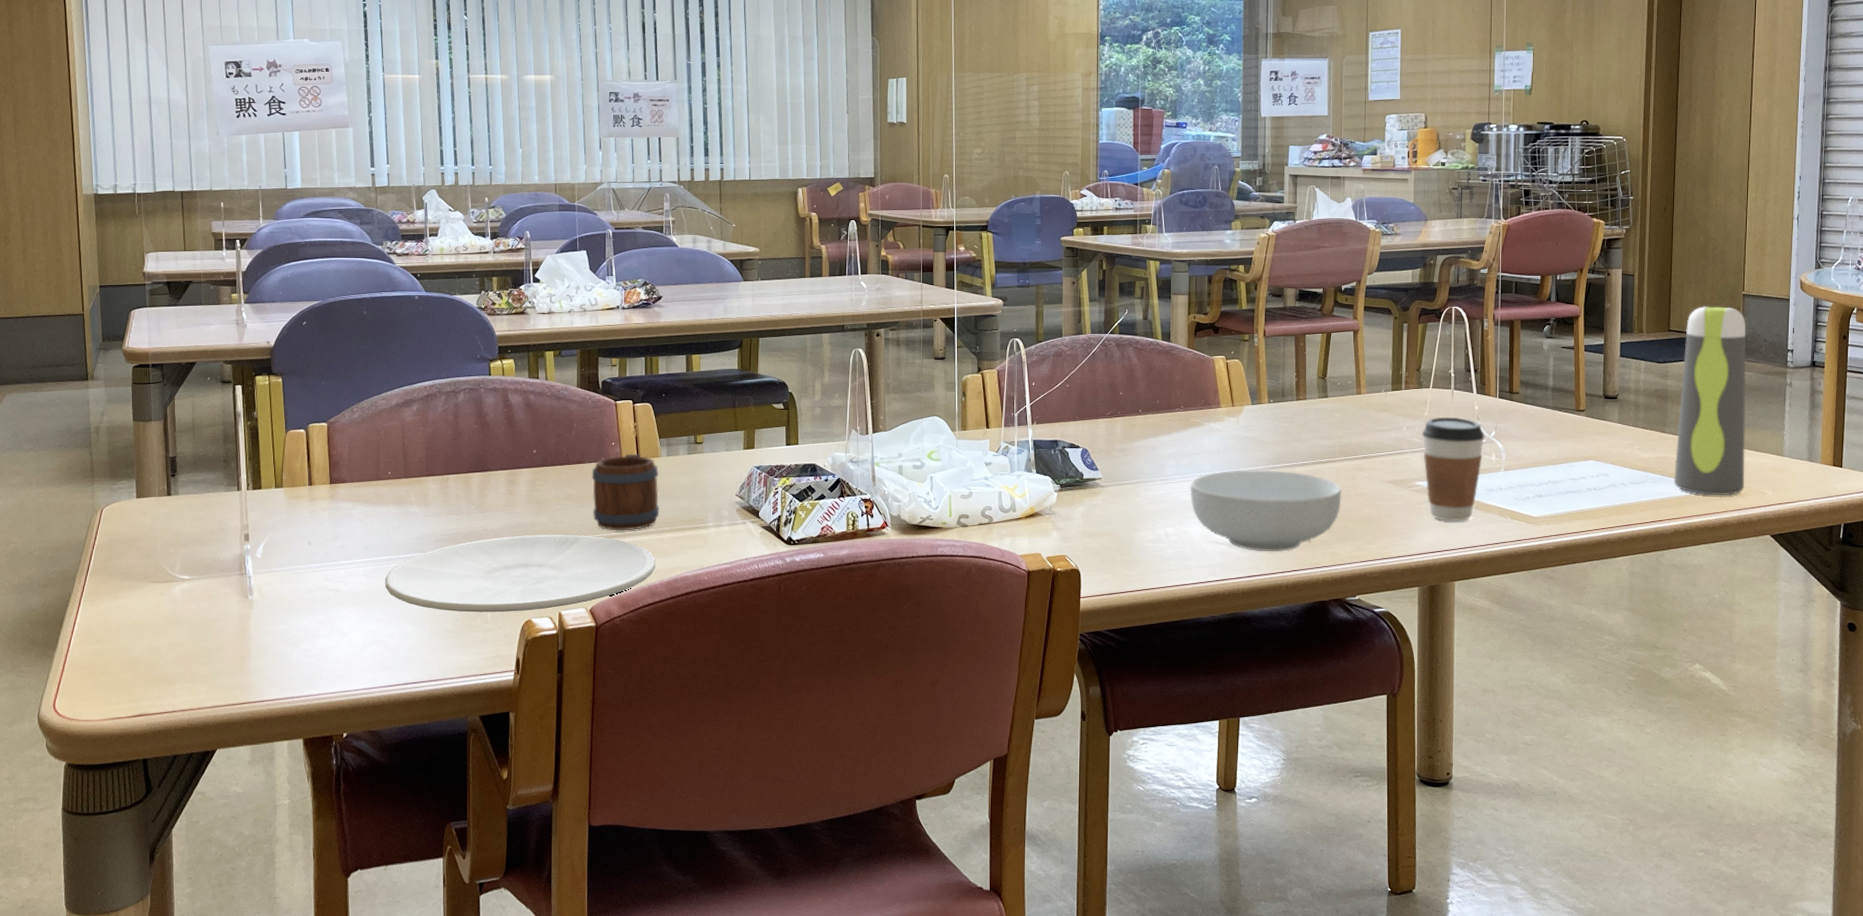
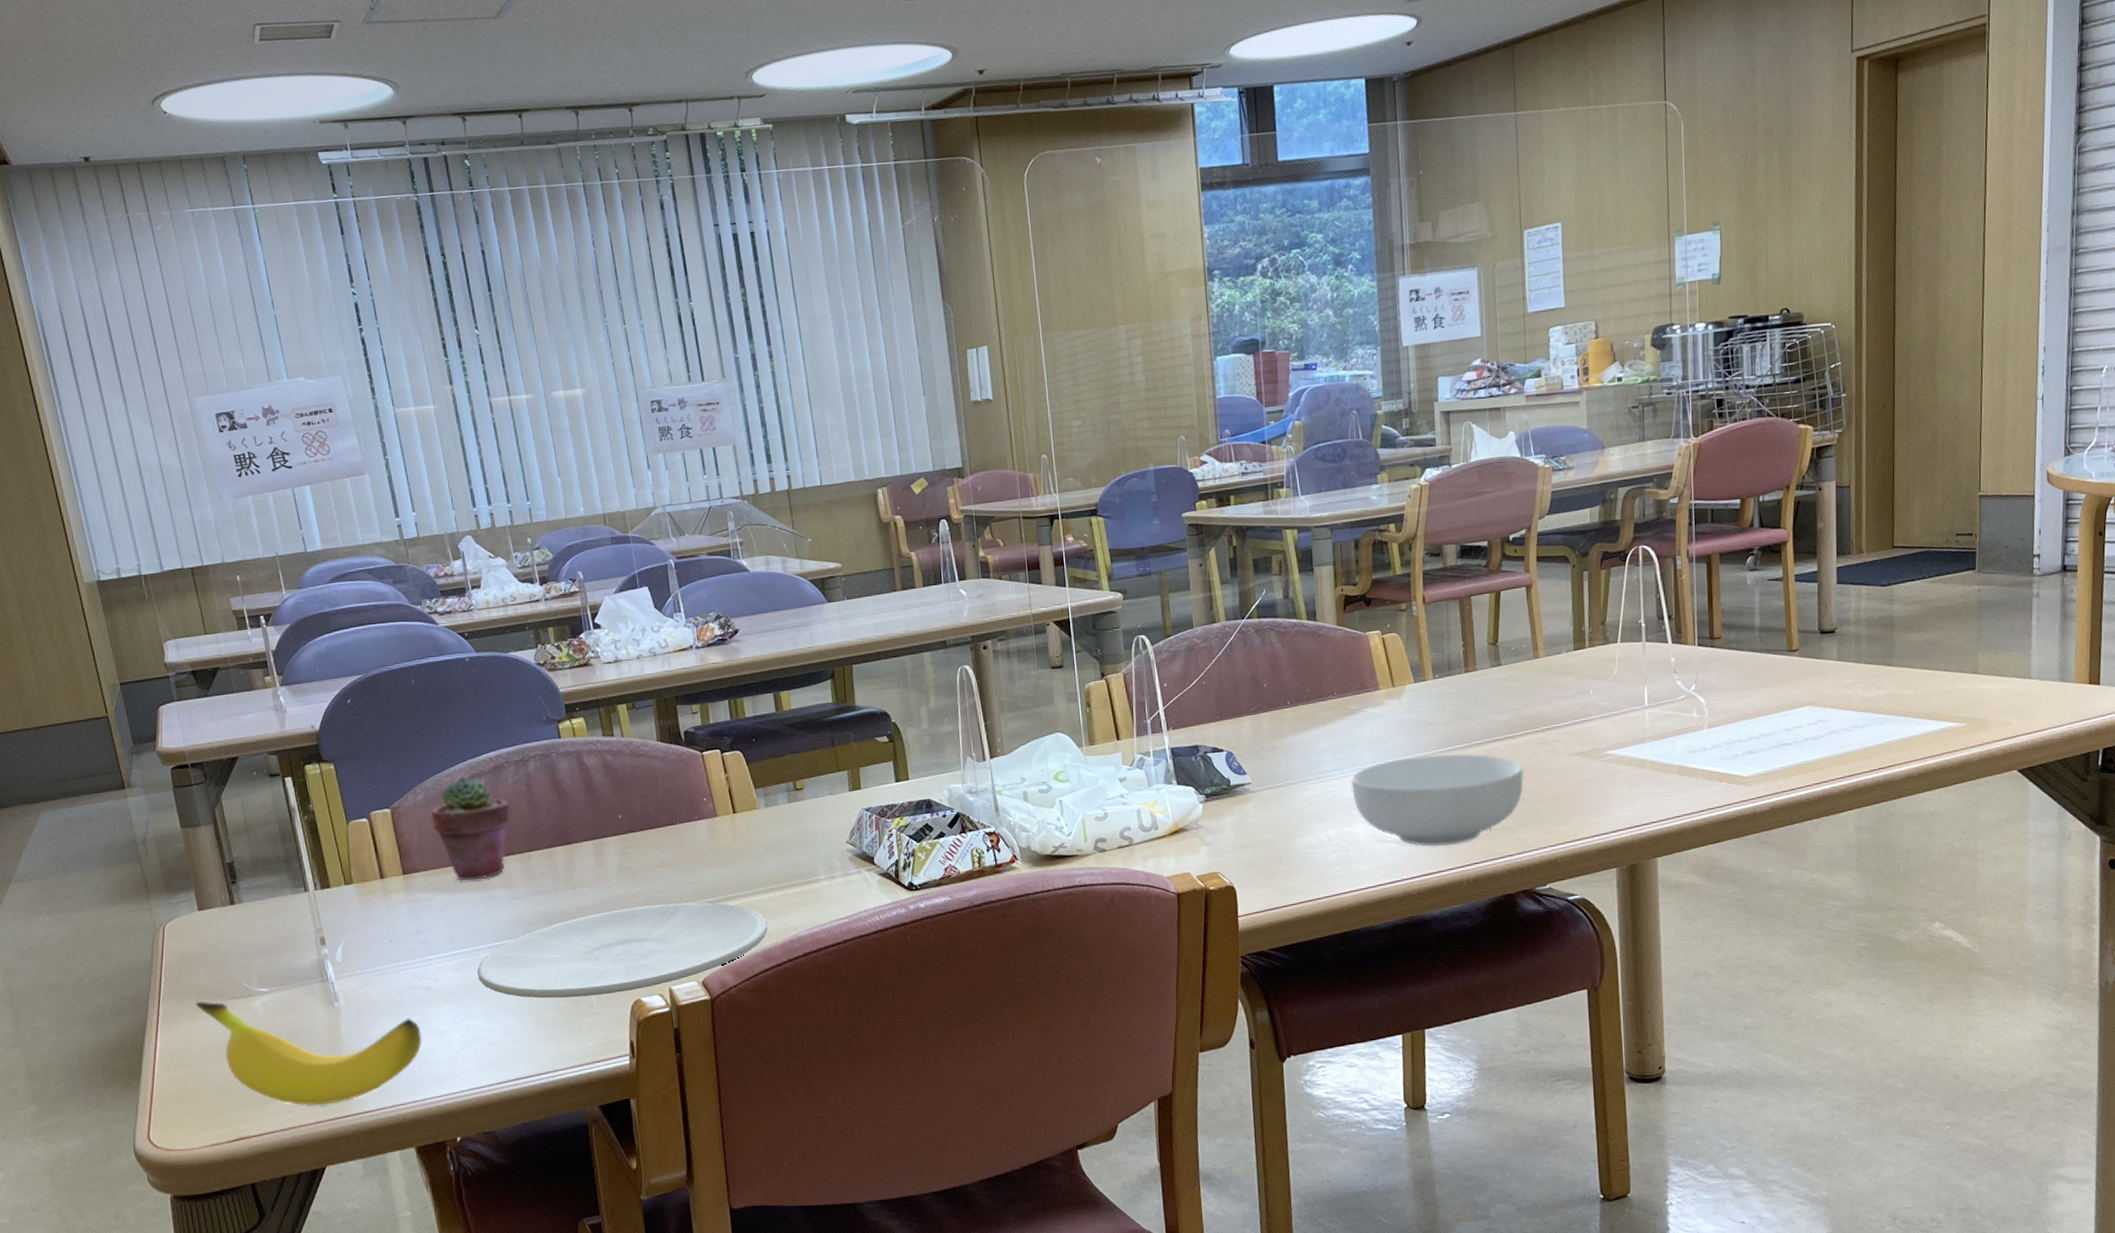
banana: none [119,582,325,691] -> present [195,1001,422,1106]
potted succulent: none [363,400,436,496] -> present [430,776,510,882]
mug: present [591,454,660,531] -> none [685,808,765,894]
coffee cup: present [1422,417,1485,522] -> none [1611,673,1684,792]
water bottle: present [1673,306,1746,496] -> none [1903,512,1987,732]

